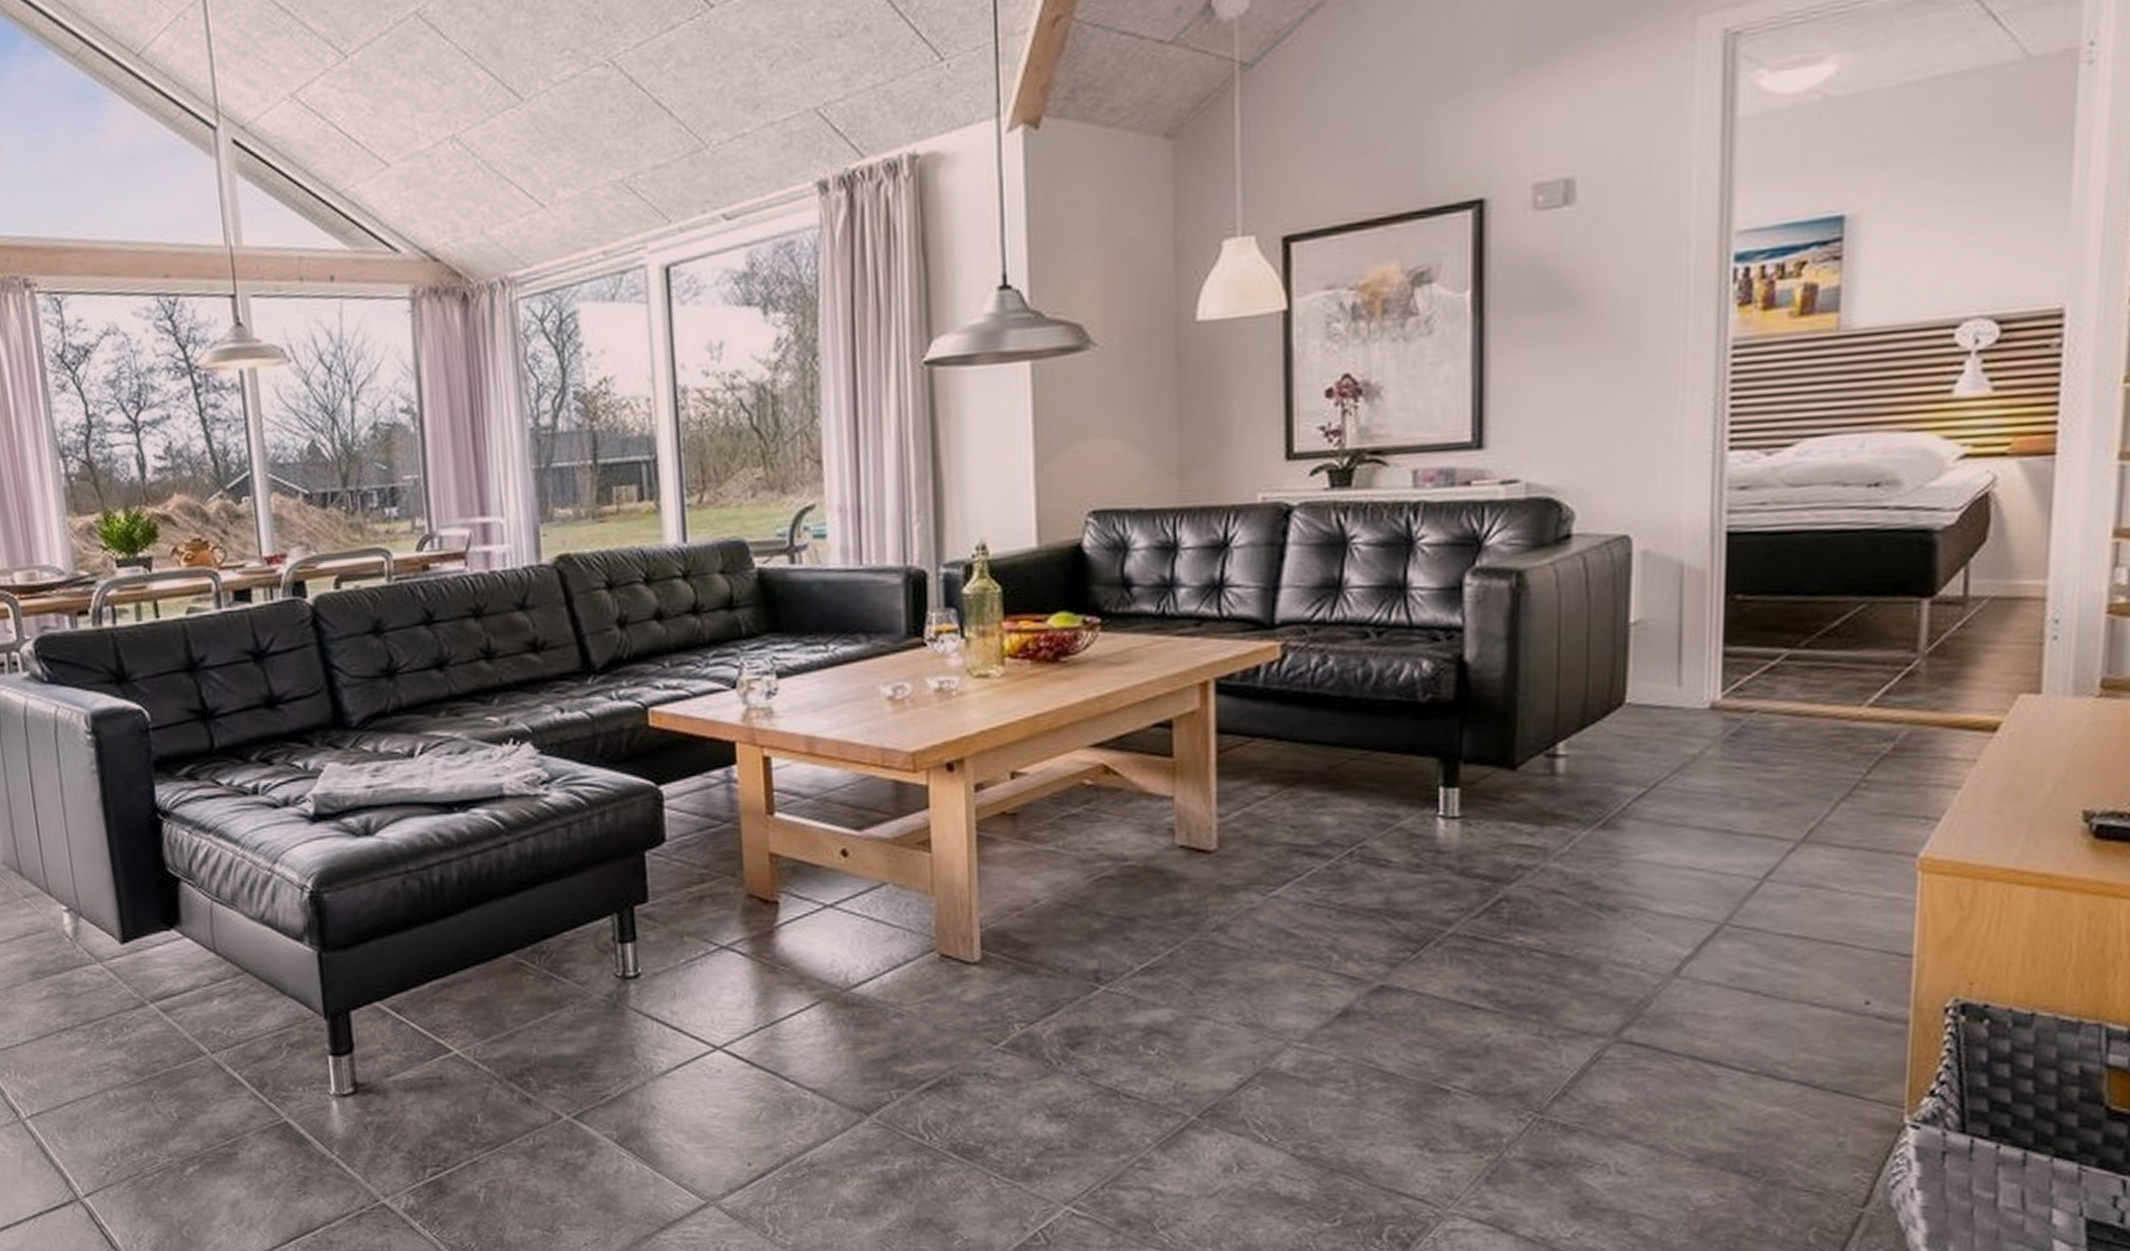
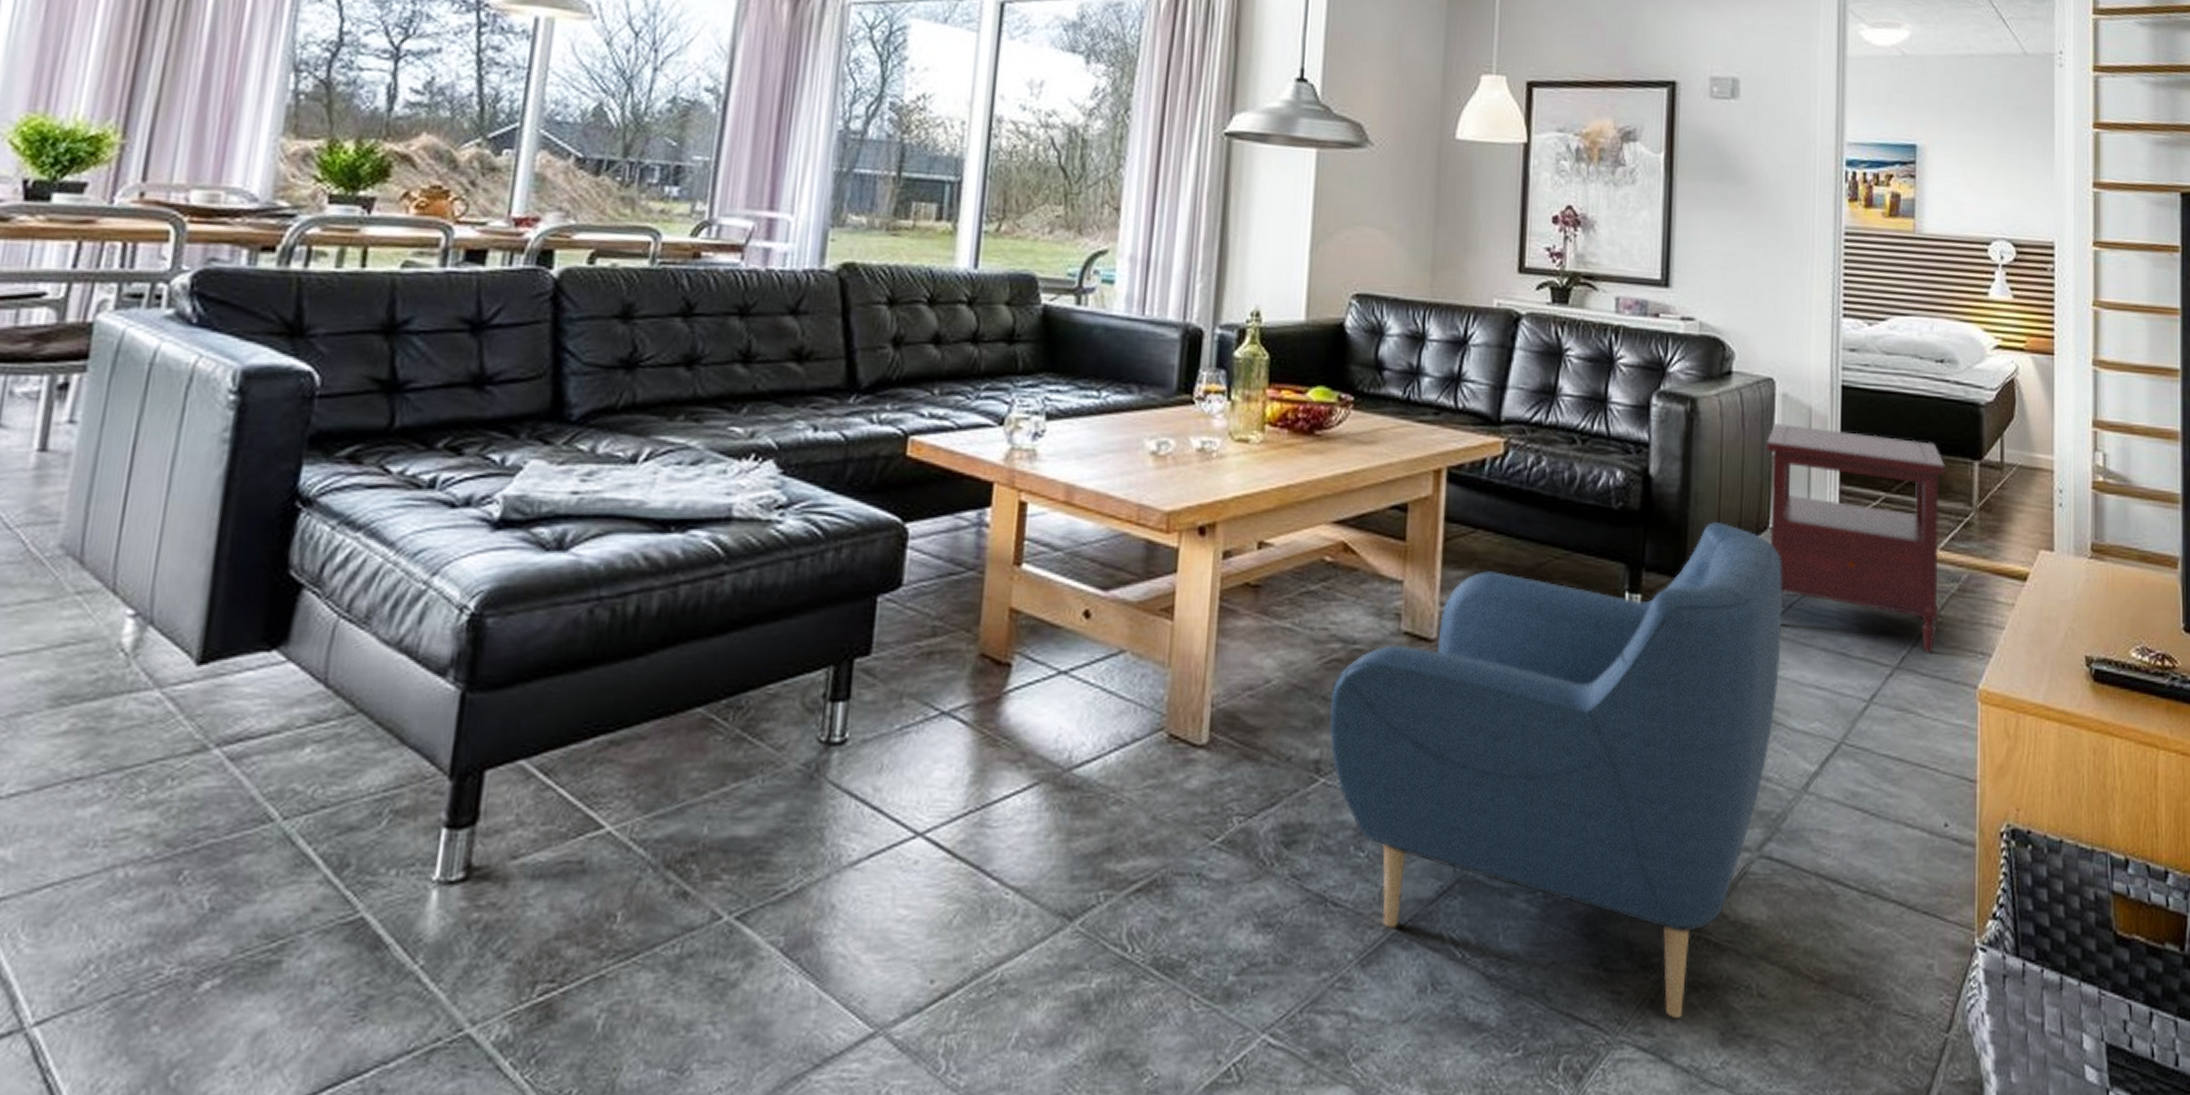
armchair: none [1104,702,1644,1193] -> present [1329,521,1783,1018]
side table: none [1621,583,1878,824] -> present [1767,424,1945,654]

